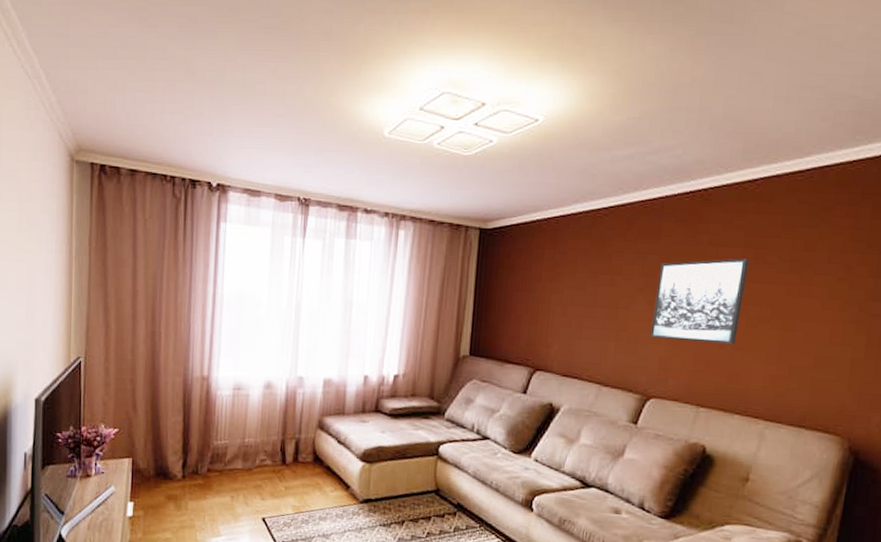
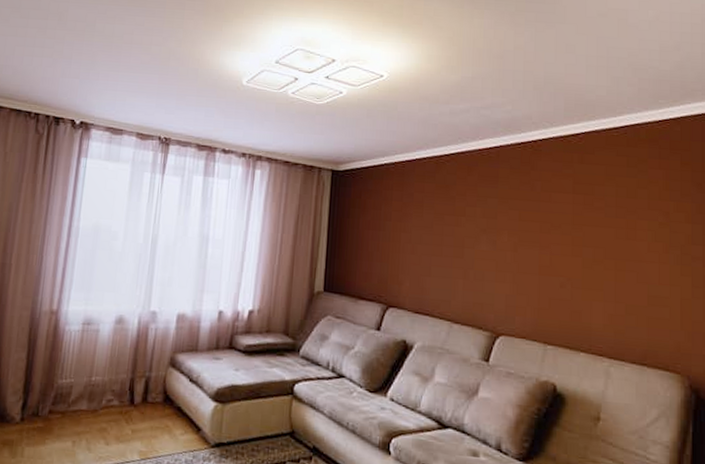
wall art: present [650,258,749,344] -> none [495,203,579,284]

